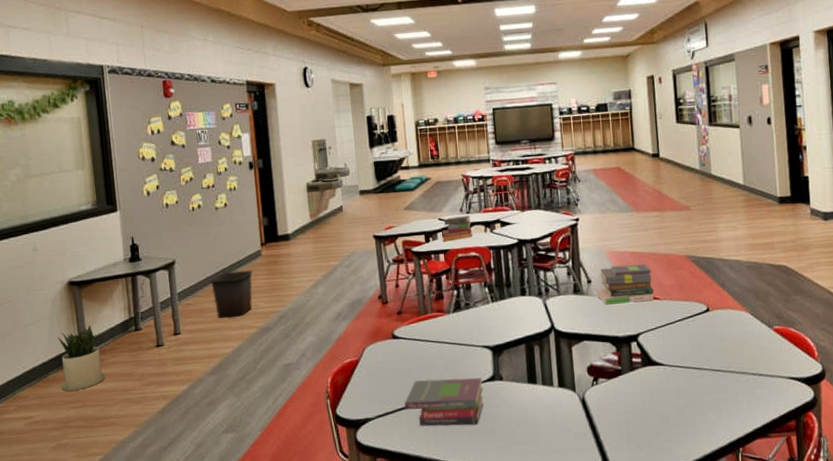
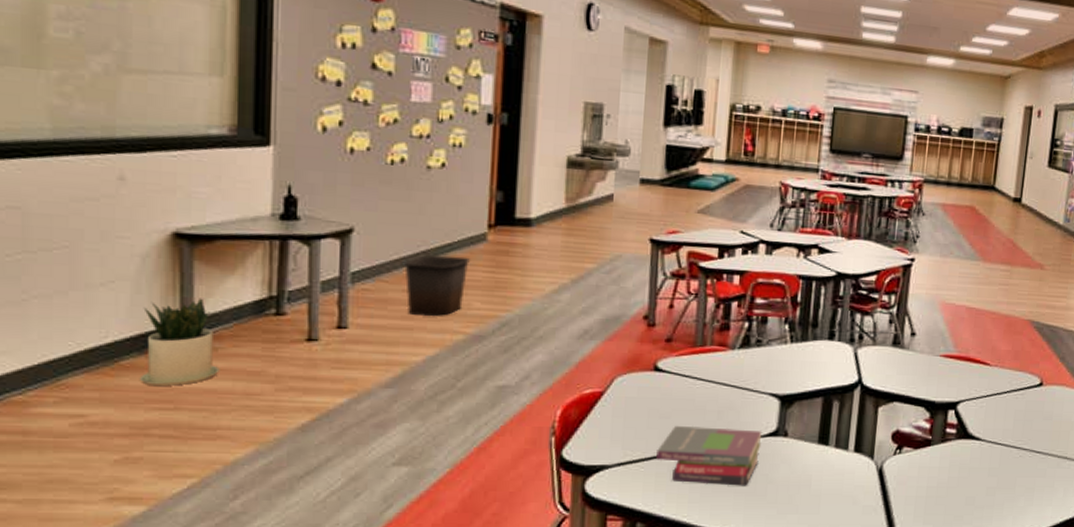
books: present [442,216,473,242] -> none [741,232,782,262]
books: present [596,264,654,305] -> none [918,320,987,366]

